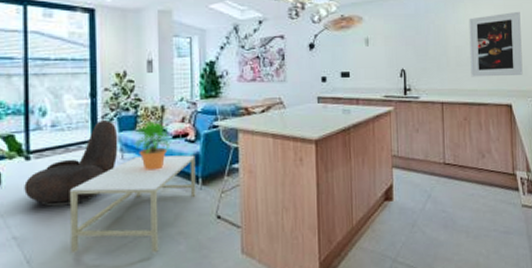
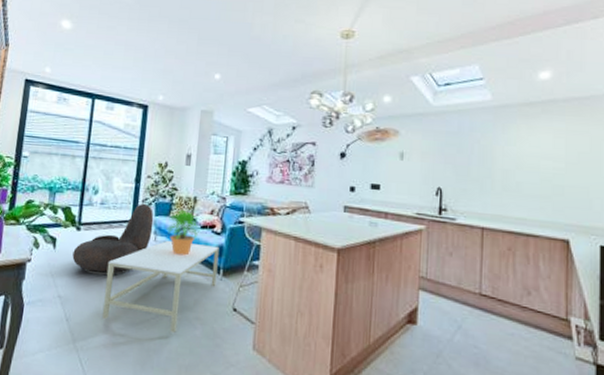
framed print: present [469,11,523,77] -> none [520,137,587,209]

